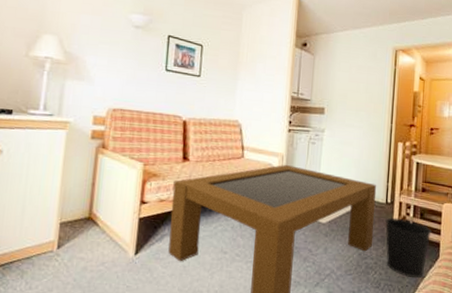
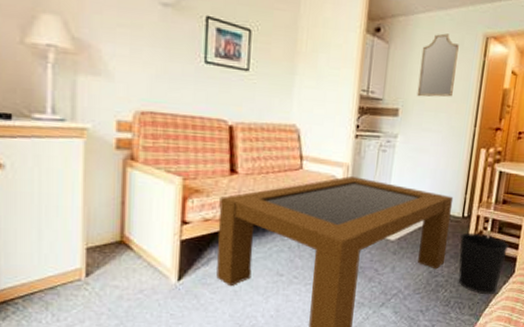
home mirror: none [339,47,373,99] -> present [417,33,459,97]

